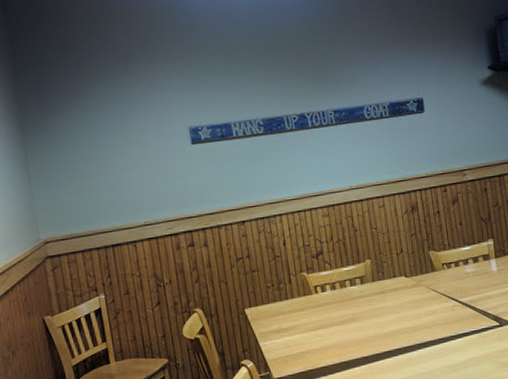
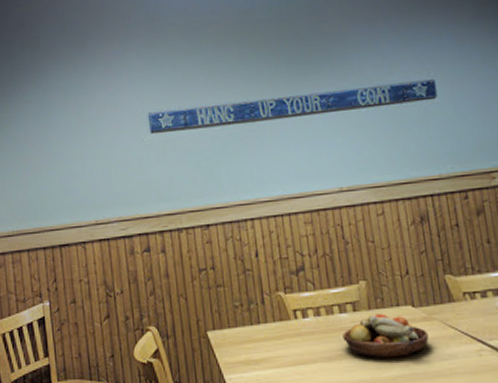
fruit bowl: none [353,284,417,319] -> present [342,314,429,358]

